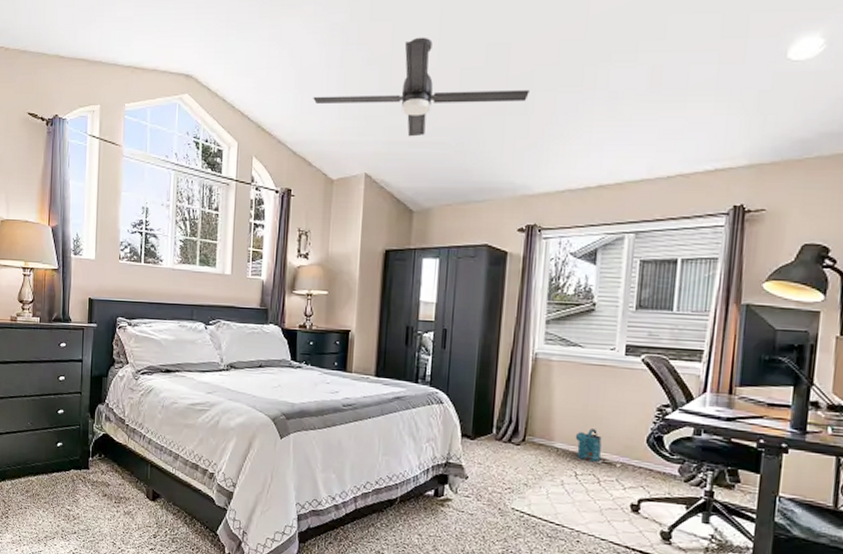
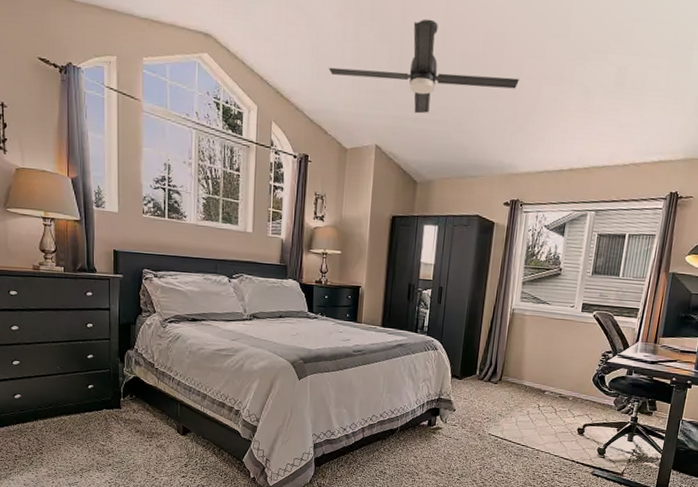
watering can: present [575,429,602,462] -> none [540,370,560,396]

